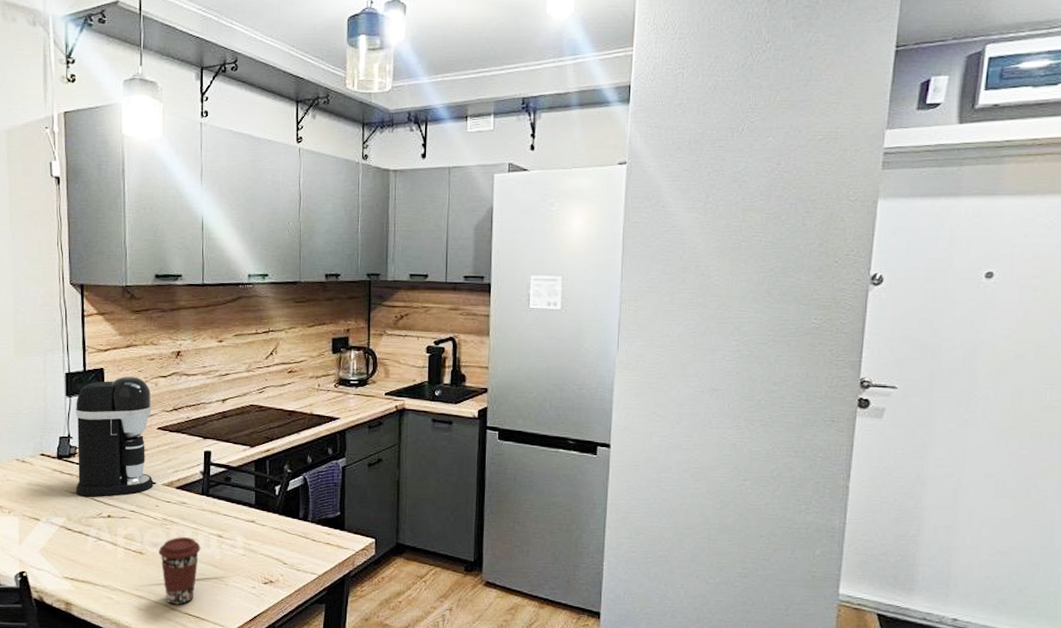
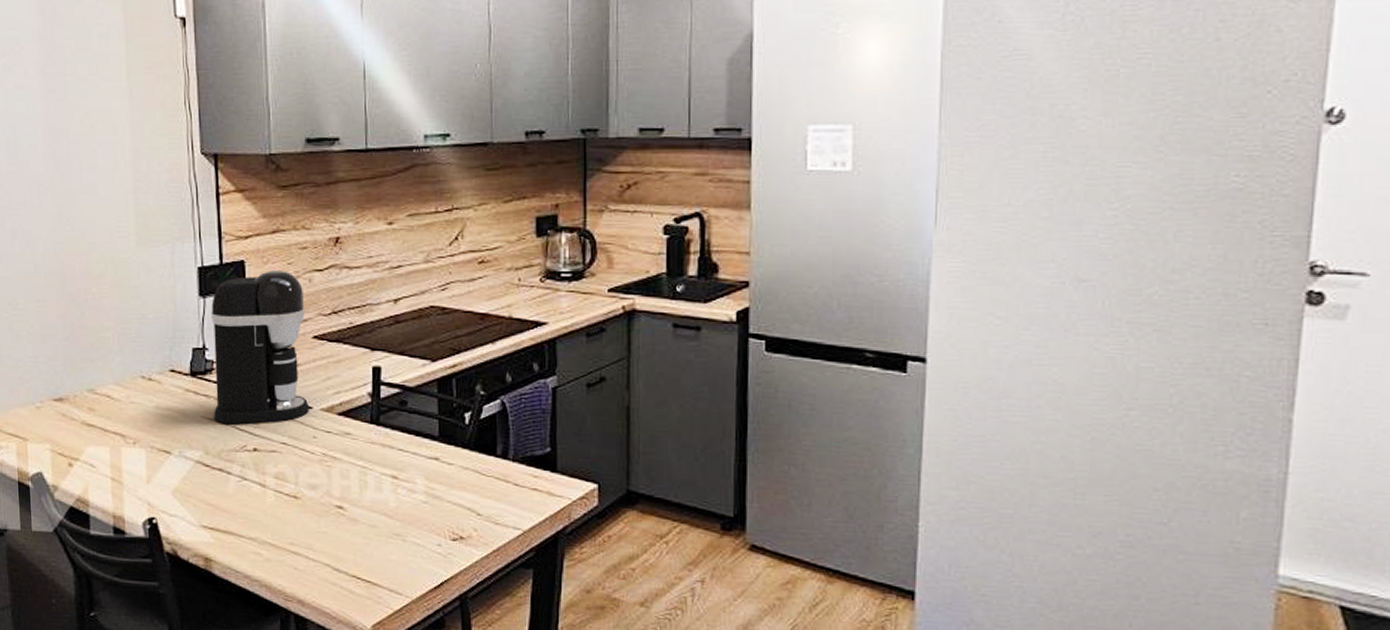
coffee cup: present [159,537,201,605] -> none [318,477,371,565]

